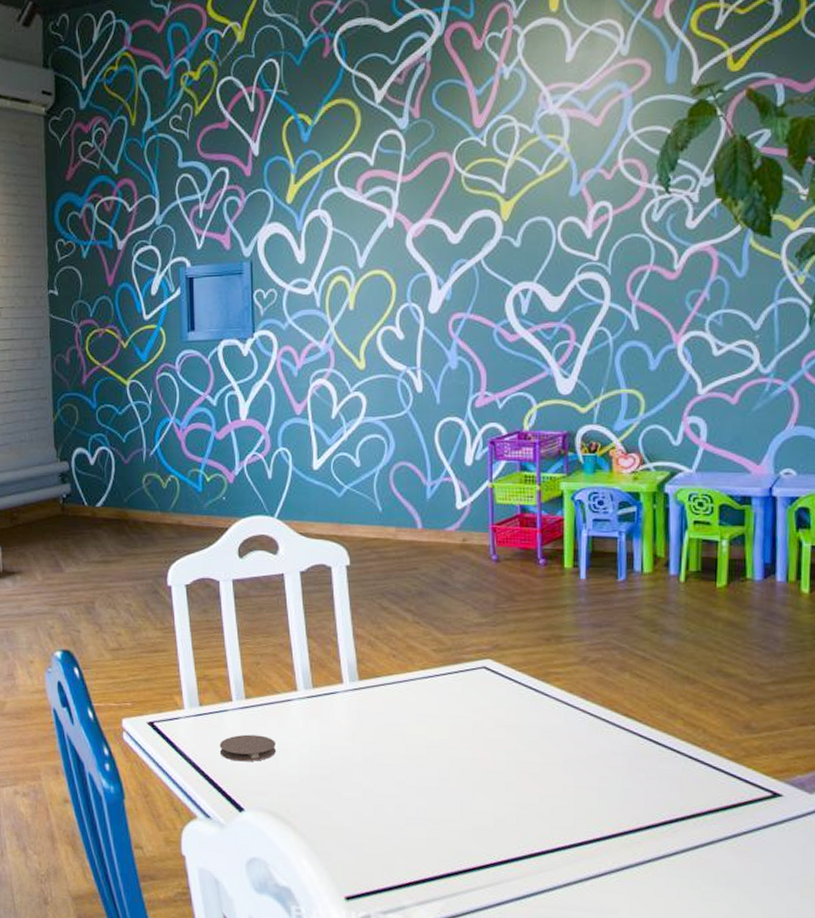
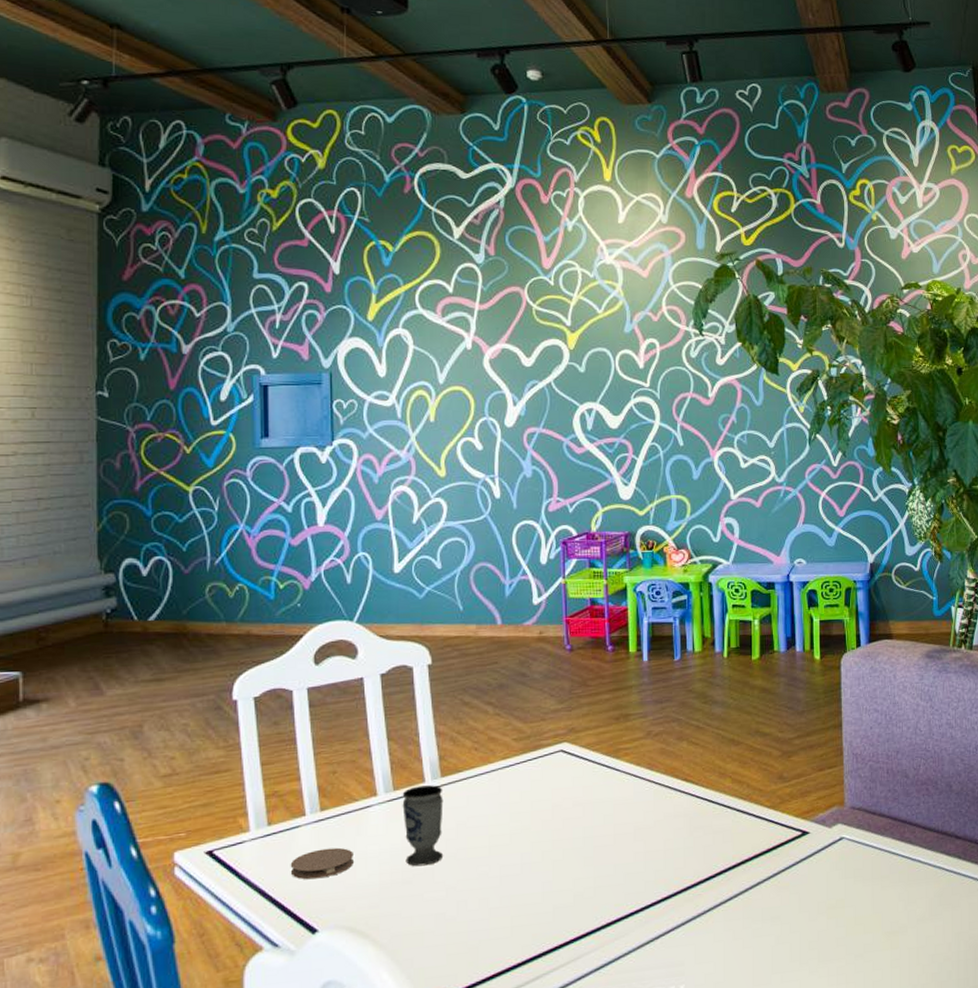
cup: none [321,686,361,765] -> present [402,785,444,867]

